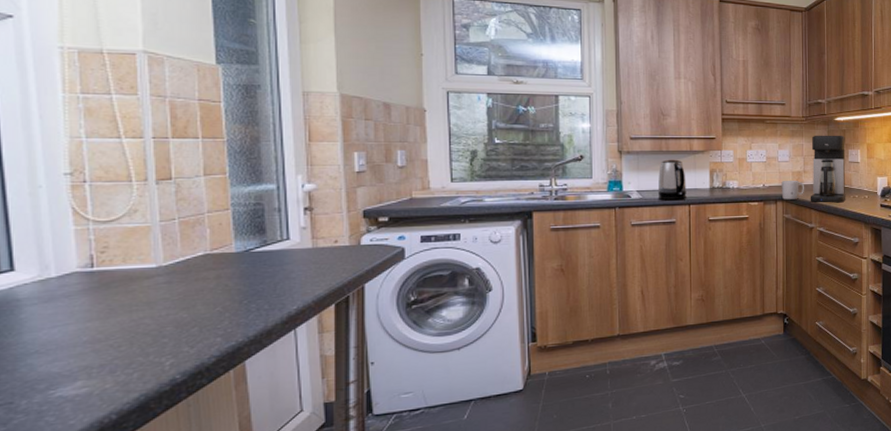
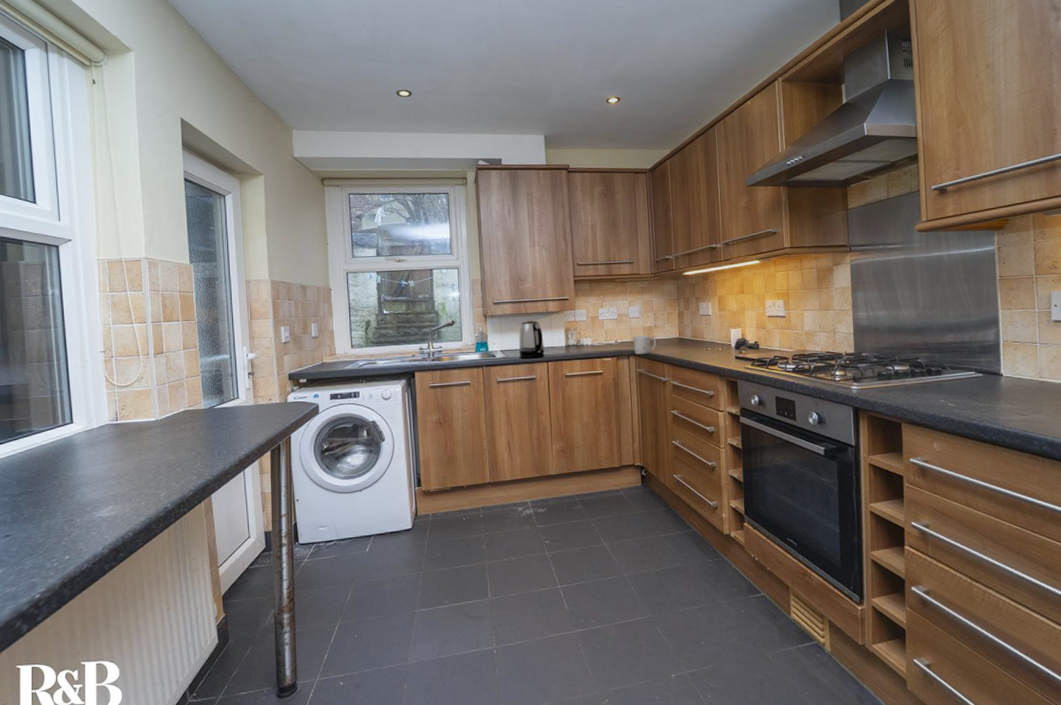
coffee maker: present [810,135,846,203] -> none [661,289,699,357]

